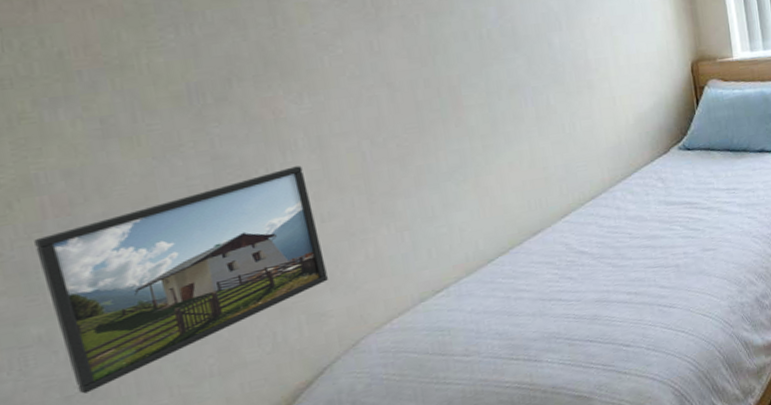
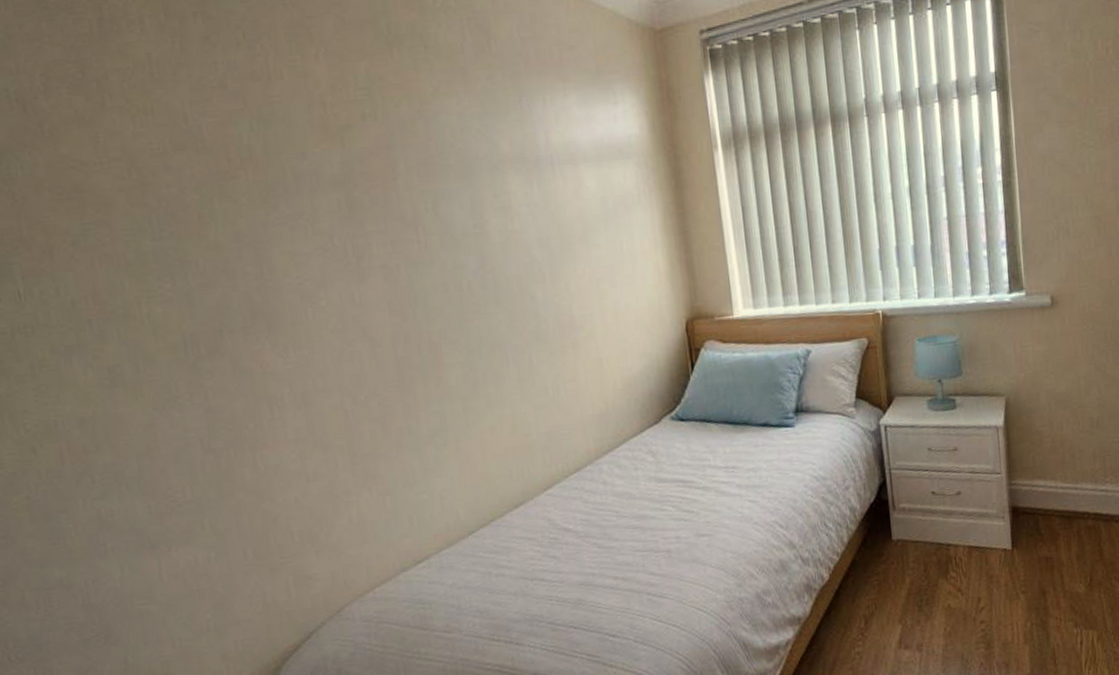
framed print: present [34,166,328,394] -> none [55,422,313,638]

